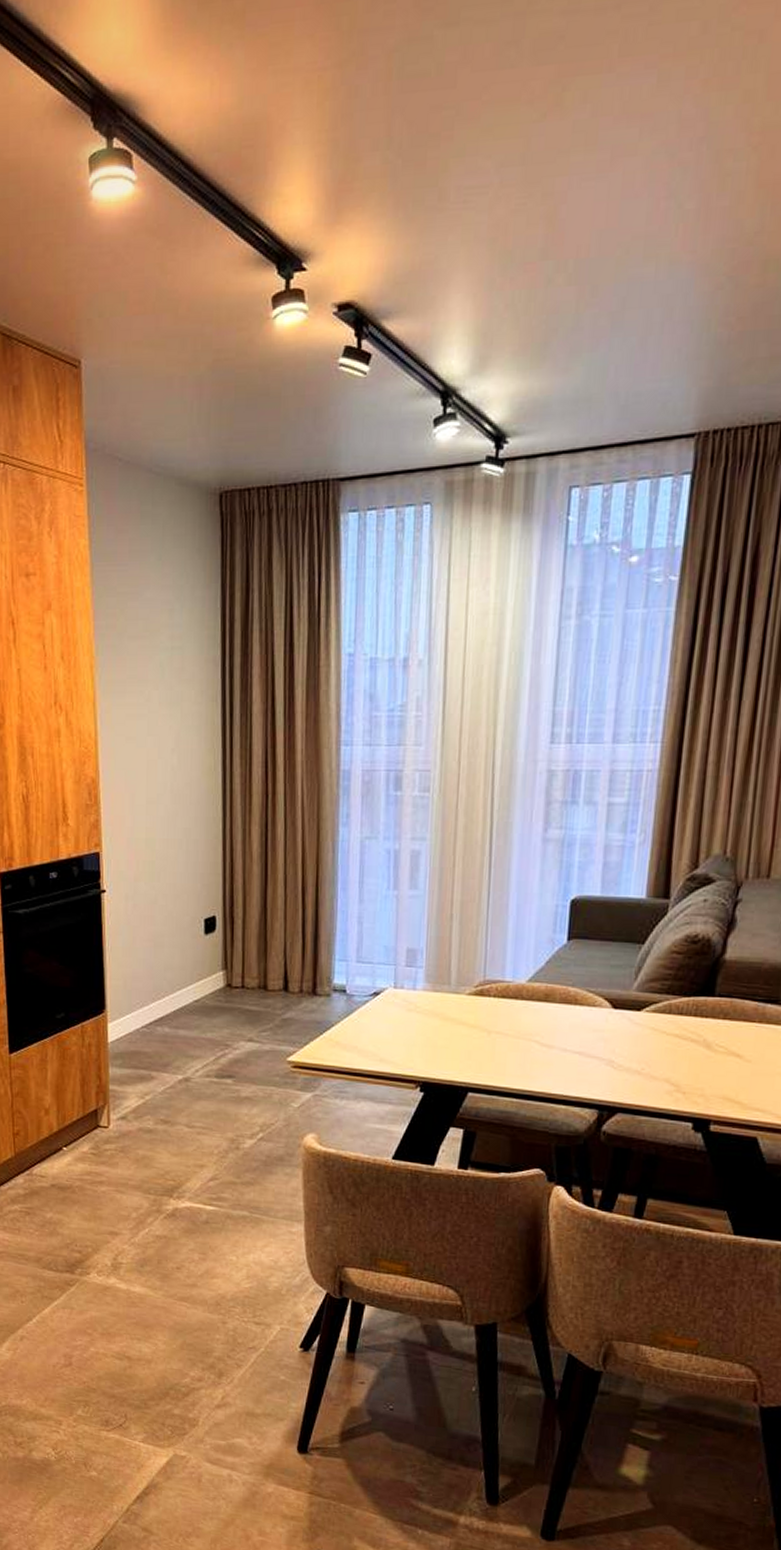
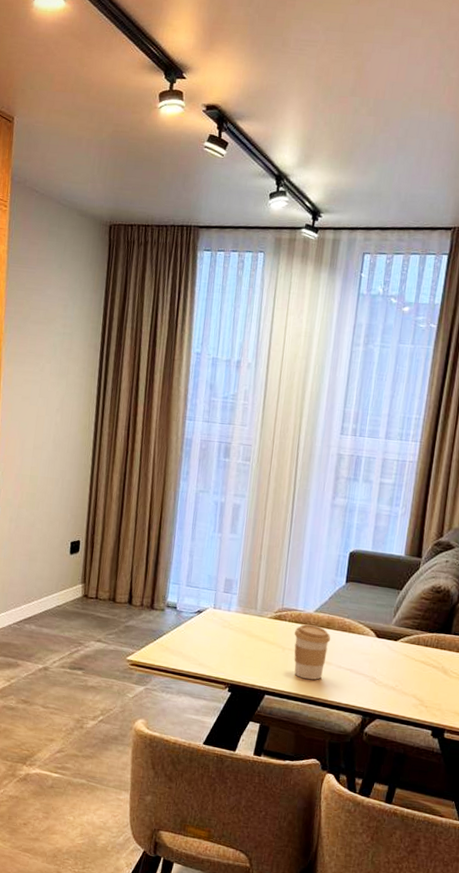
coffee cup: none [502,999,552,1070] -> present [294,624,331,680]

